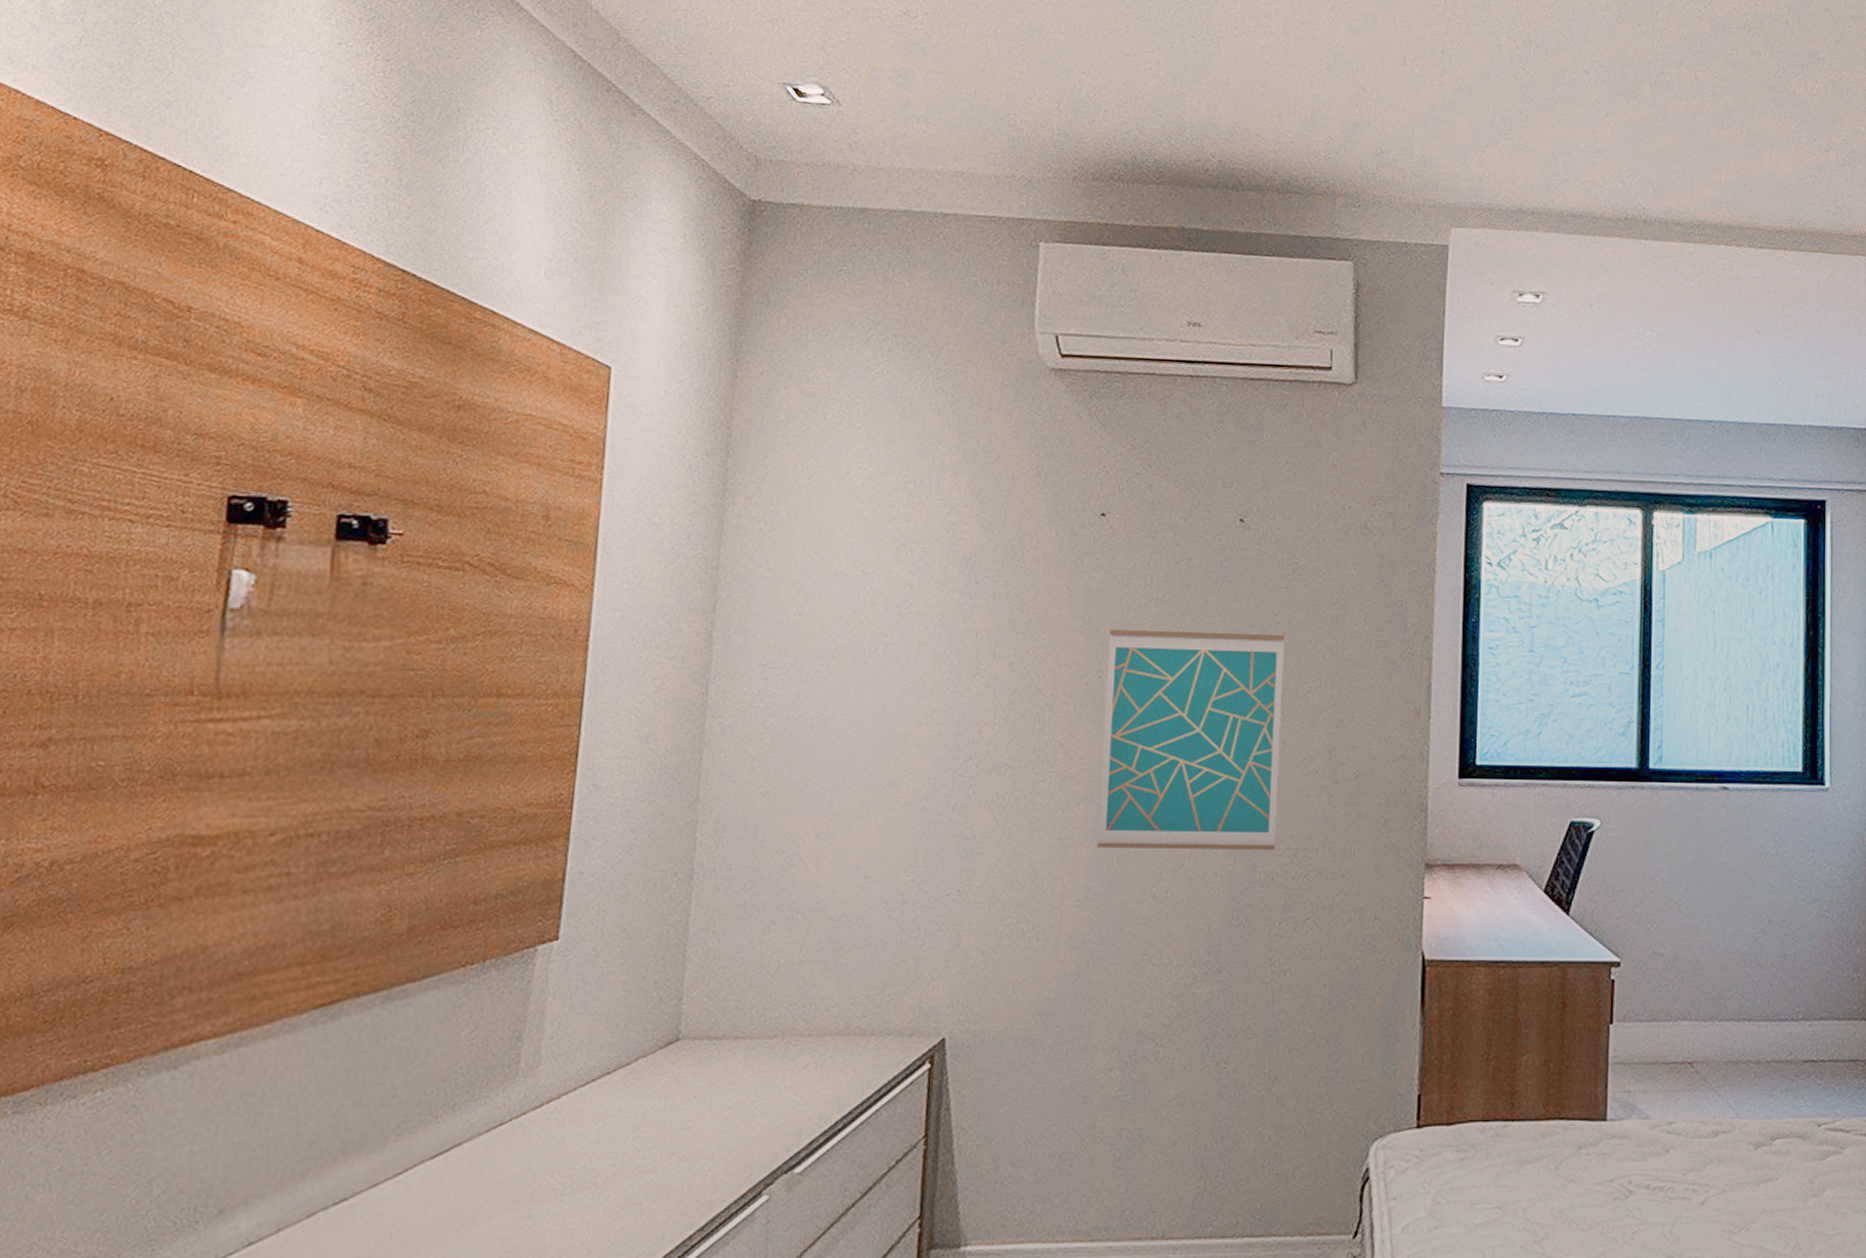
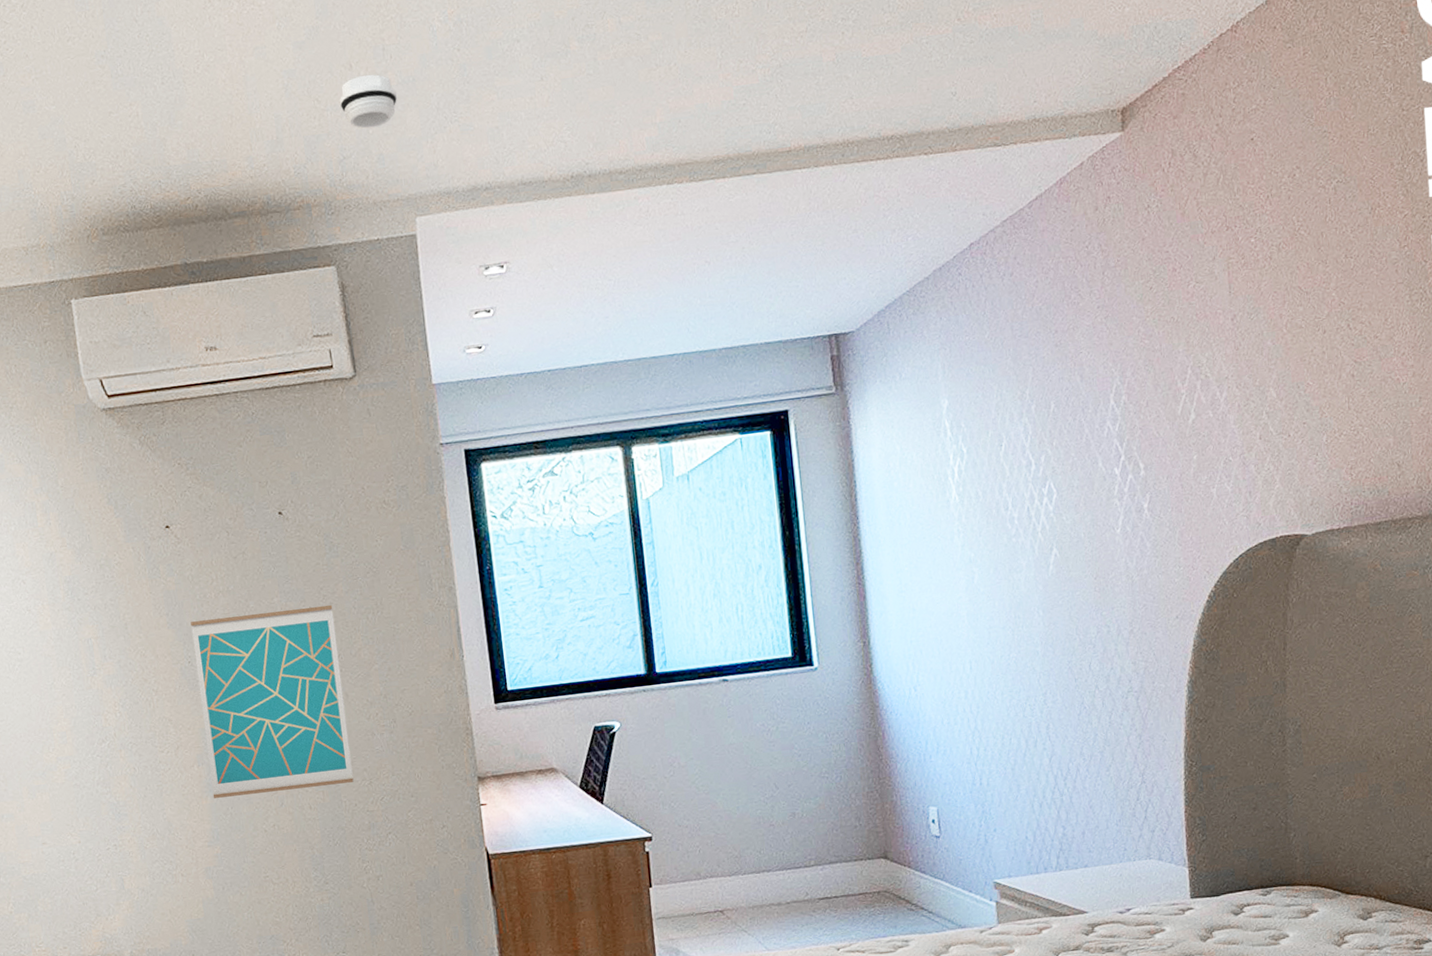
smoke detector: none [1387,73,1451,128] -> present [340,74,398,129]

